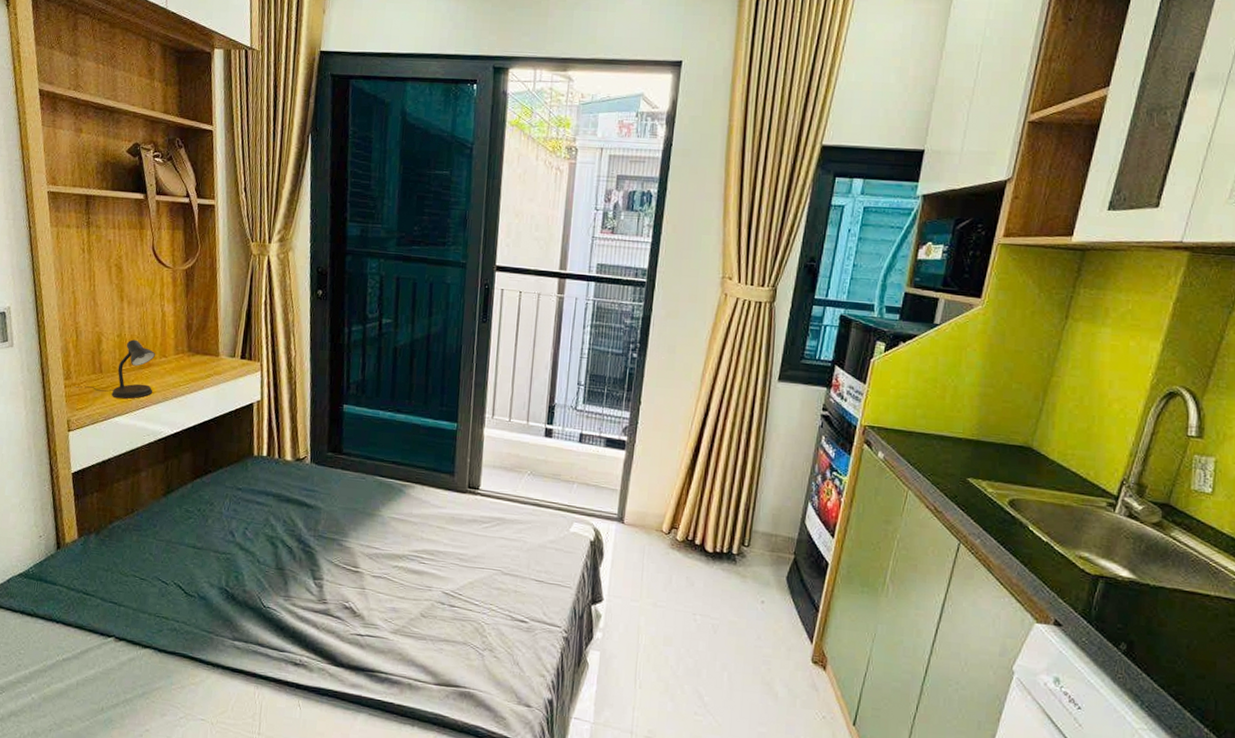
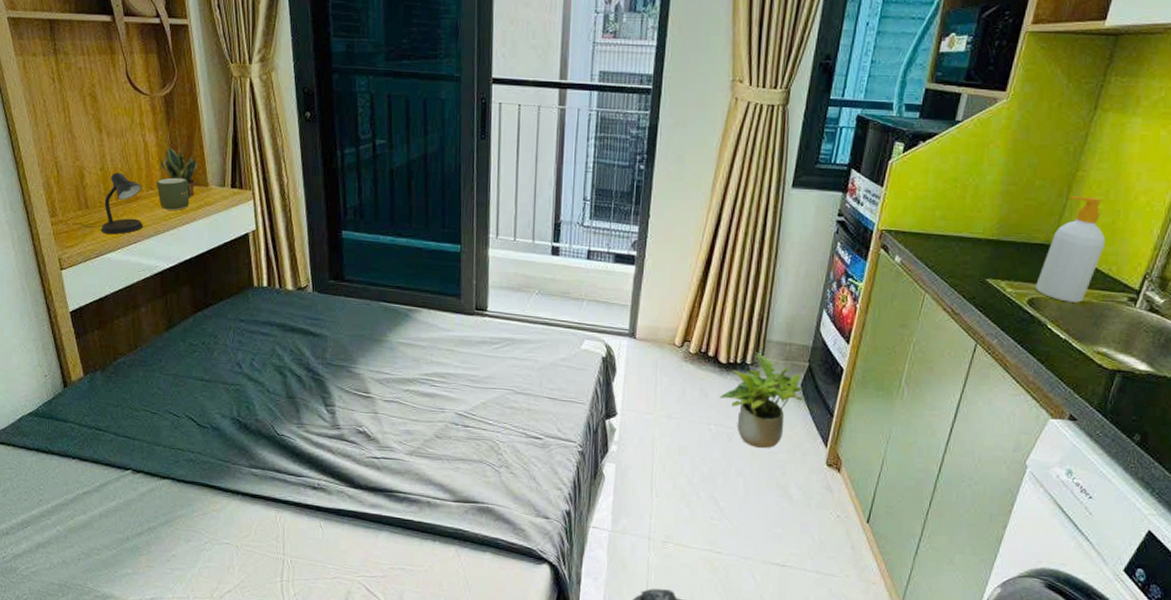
mug: none [169,346,203,379] -> present [156,177,192,211]
potted plant: none [175,316,211,366] -> present [159,145,197,197]
potted plant: none [706,542,790,642] -> present [720,352,804,448]
soap bottle: none [1016,400,1082,506] -> present [1035,196,1106,303]

